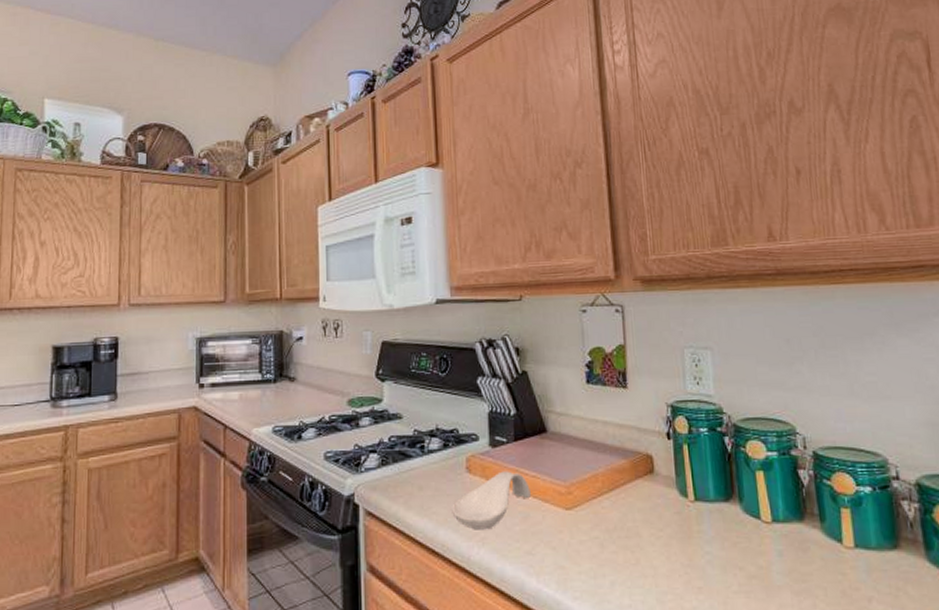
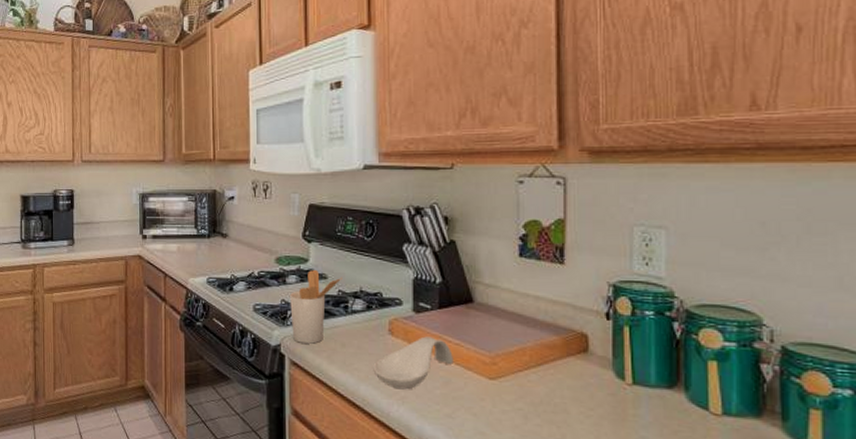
utensil holder: none [364,409,418,490] -> present [290,269,342,344]

